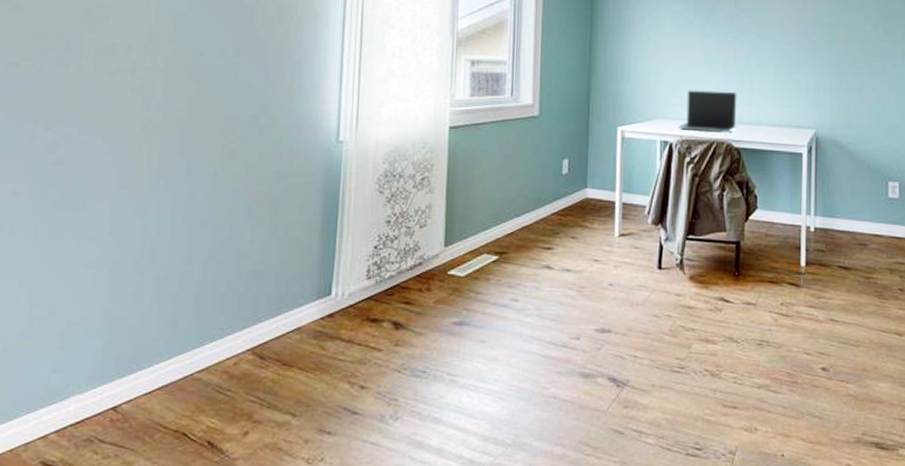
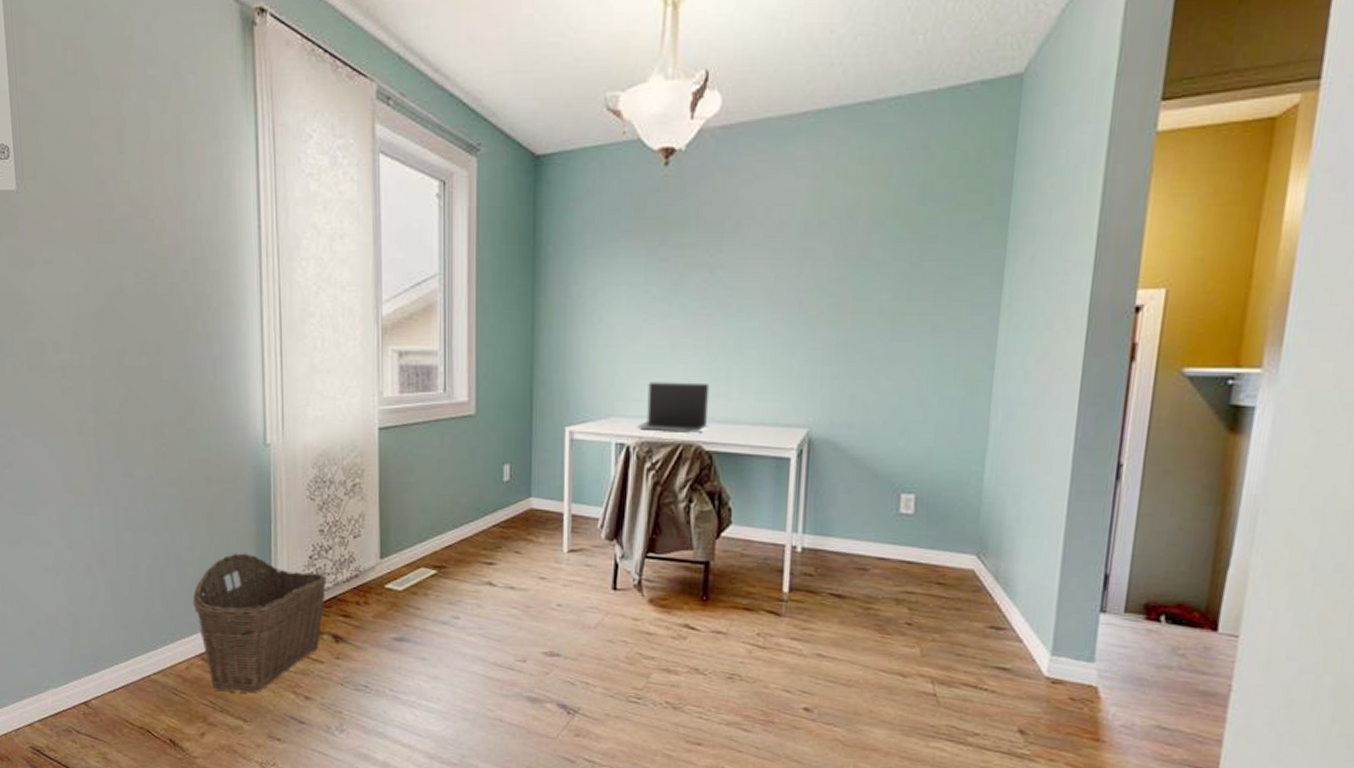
wicker basket: none [248,245,390,386] -> present [192,553,326,693]

